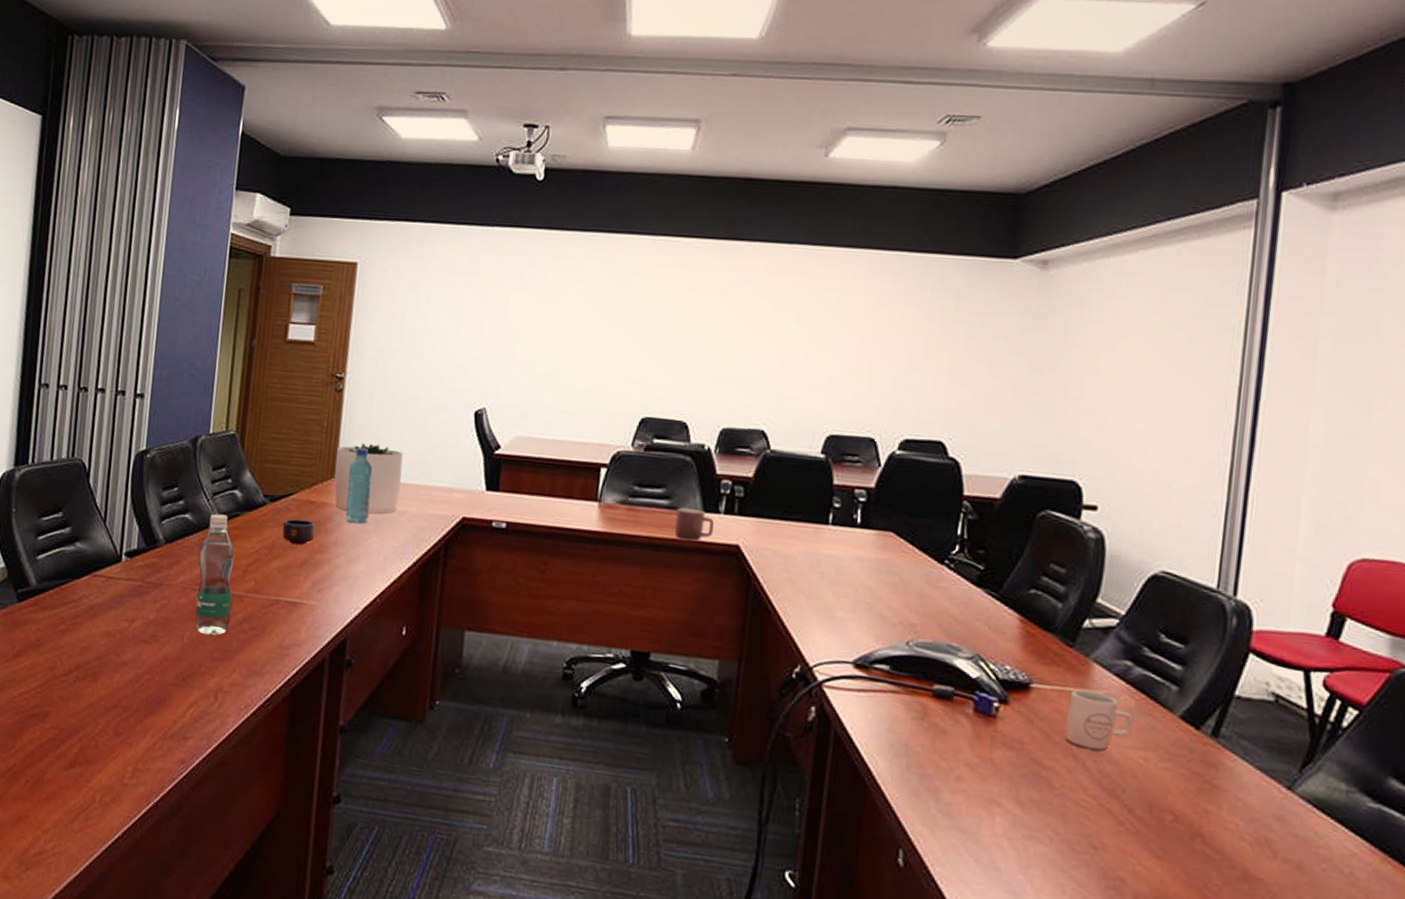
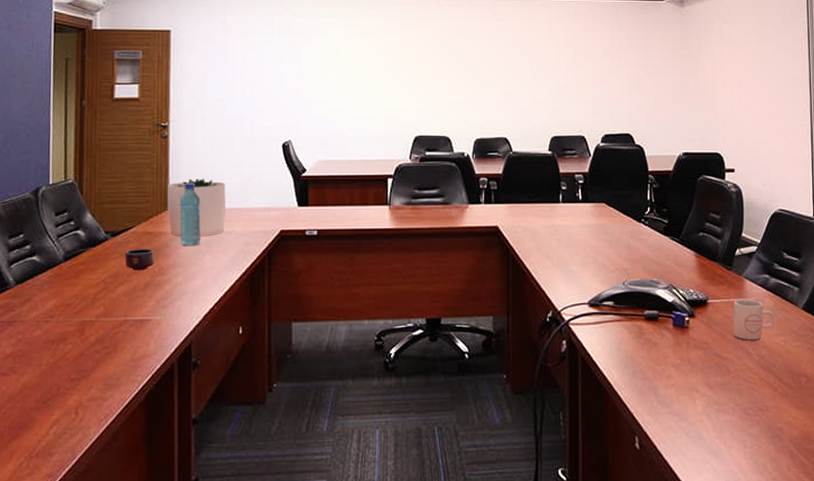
bottle: present [195,513,235,635] -> none [49,253,84,359]
mug: present [674,507,714,542] -> none [449,203,477,228]

